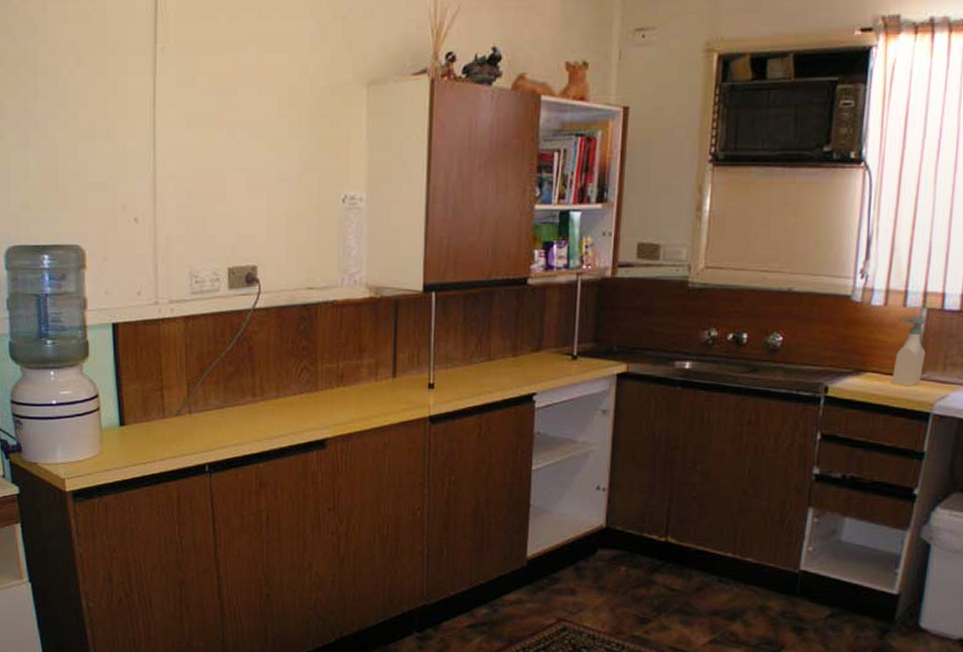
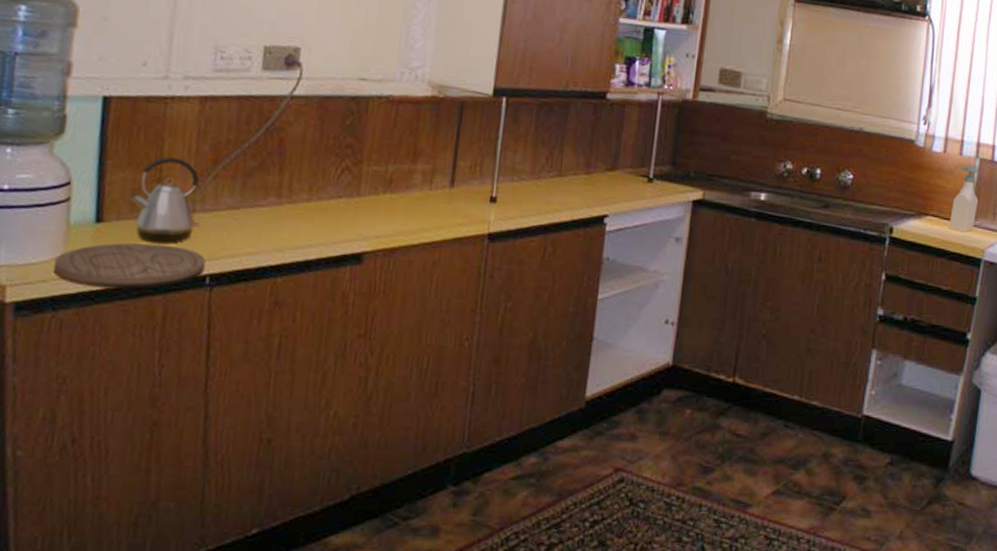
cutting board: none [95,440,204,478] -> present [53,242,206,290]
kettle: none [141,369,196,440] -> present [129,157,200,244]

